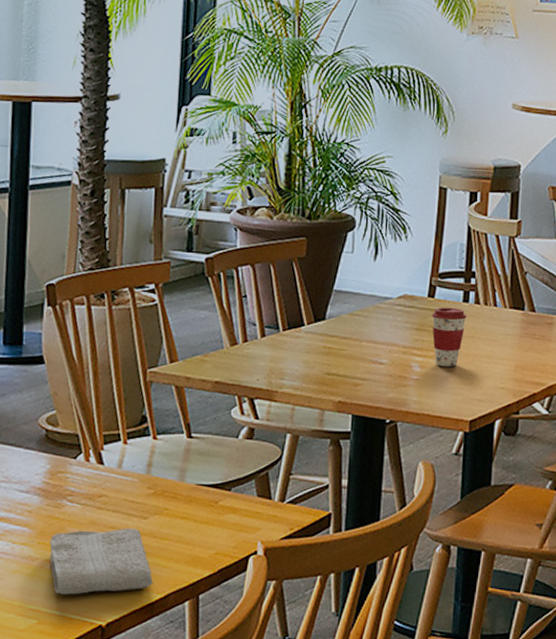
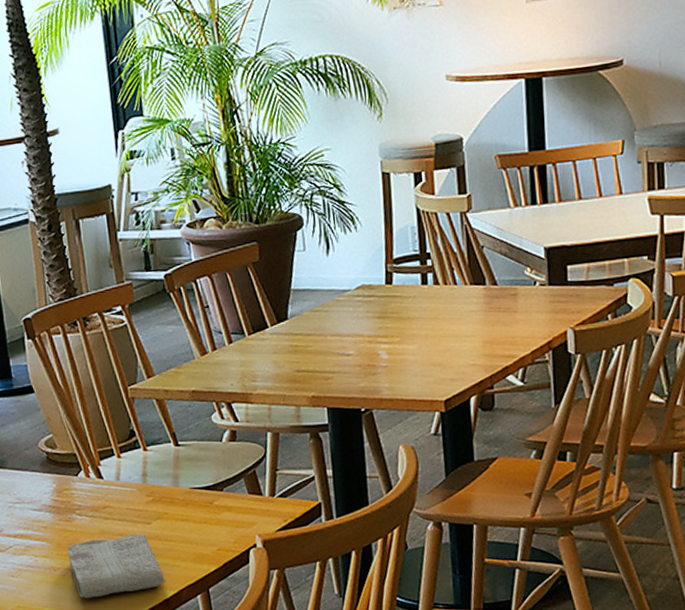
coffee cup: present [431,307,467,367] -> none [391,291,428,351]

